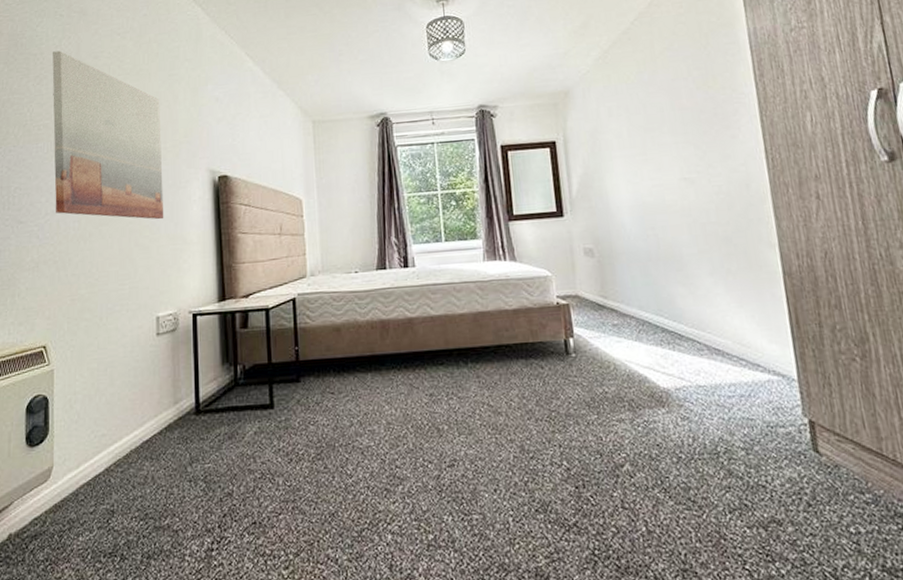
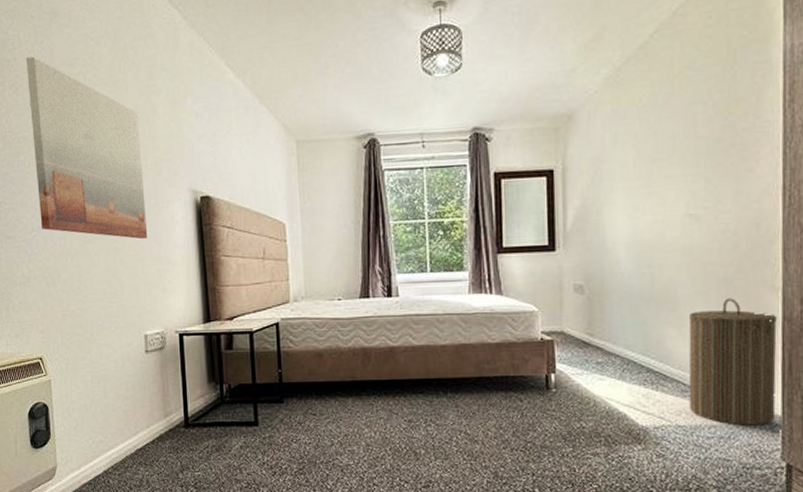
laundry hamper: none [695,255,791,383] -> present [688,298,777,426]

